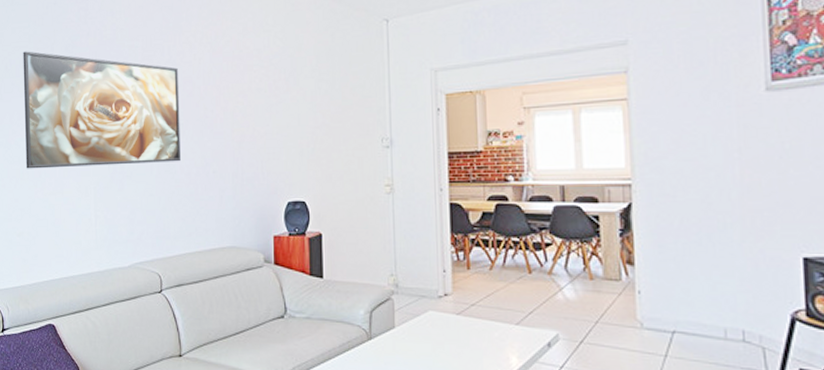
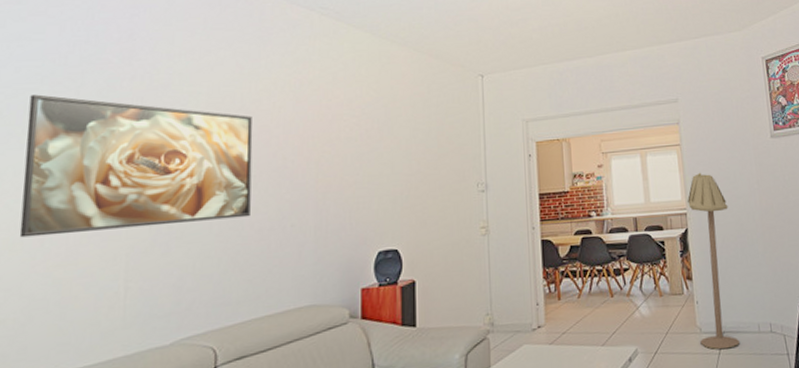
floor lamp: none [634,134,695,352] -> present [688,172,739,350]

